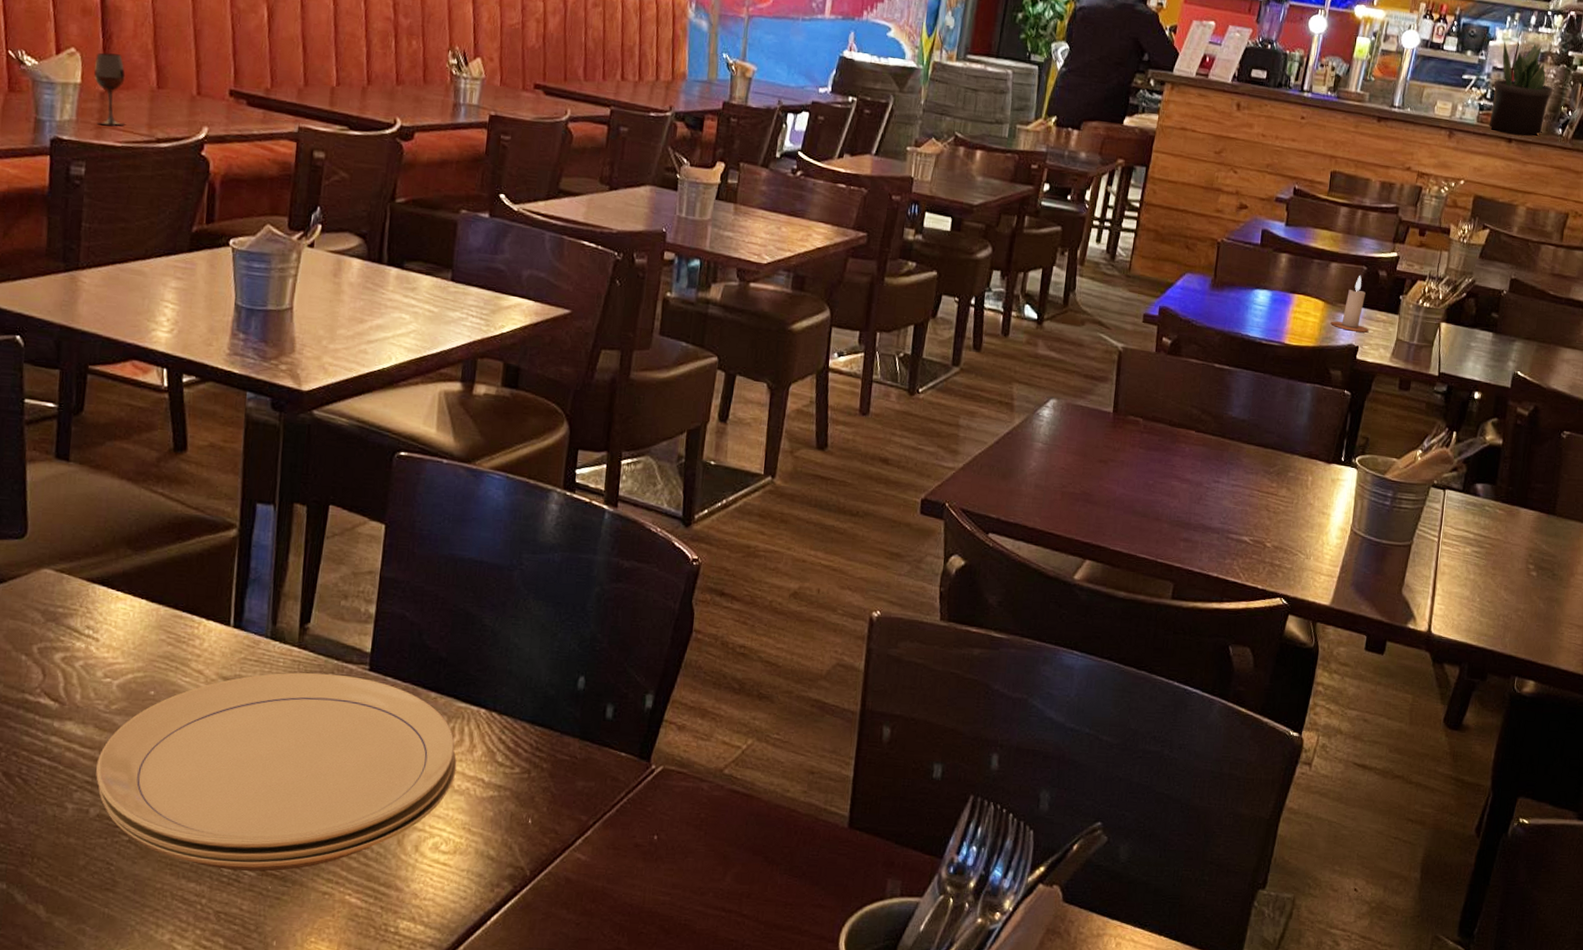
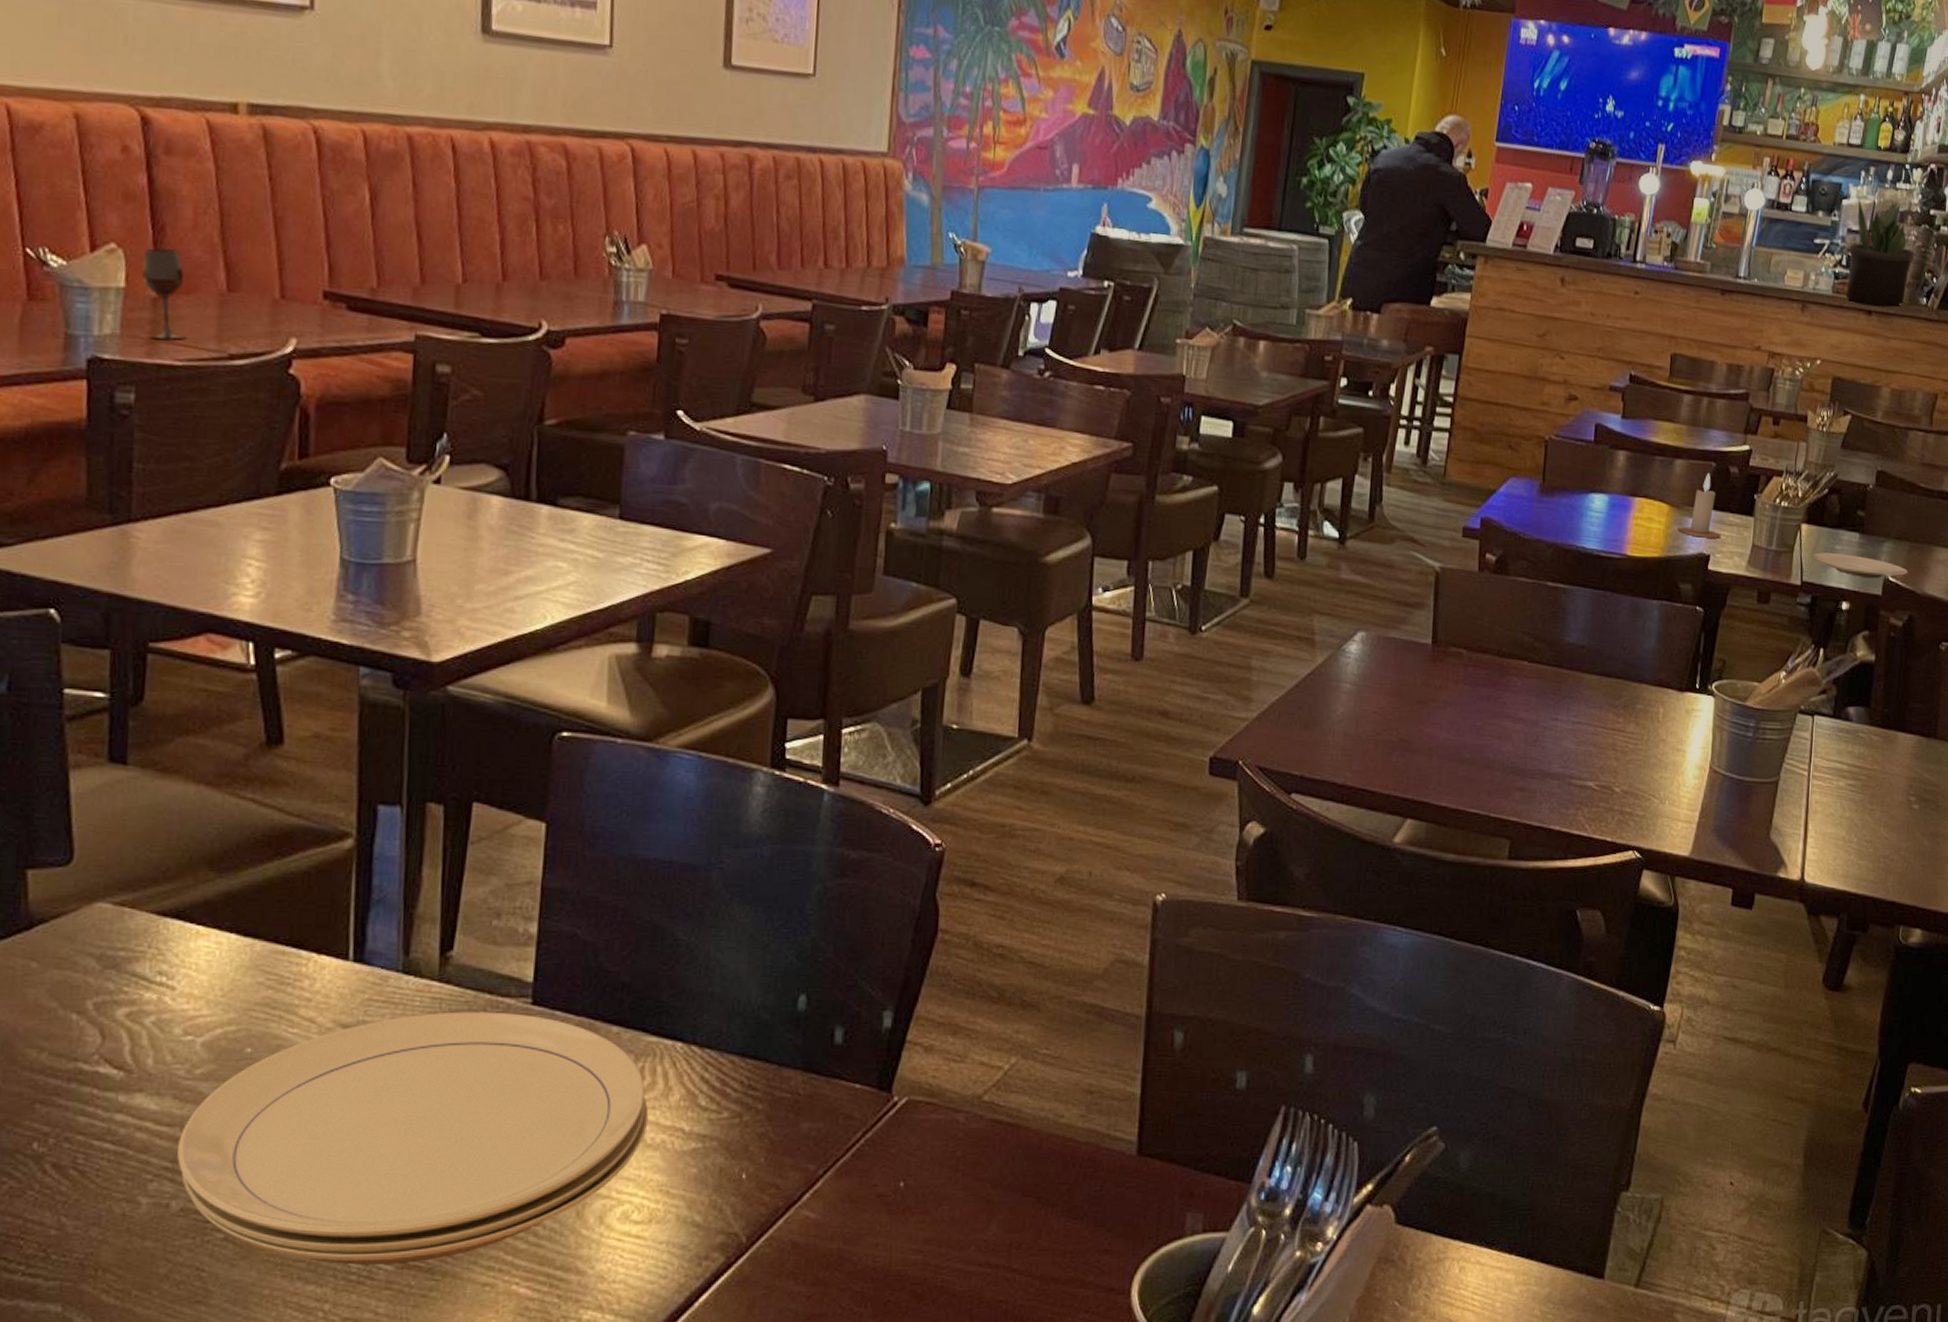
plate: none [1450,348,1536,373] -> present [1812,552,1909,578]

